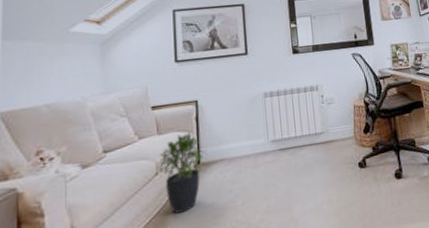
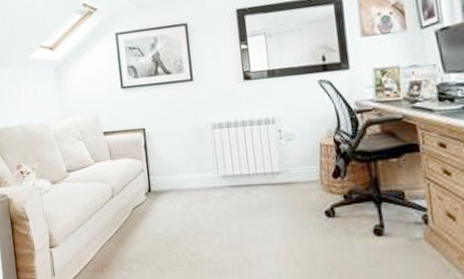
potted plant: present [157,132,206,214] -> none [112,159,156,235]

